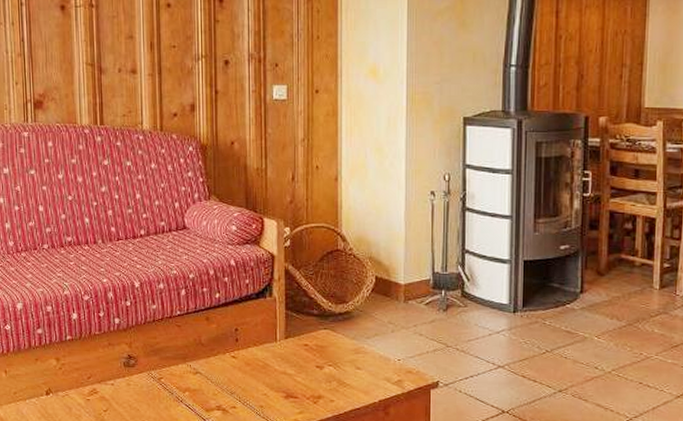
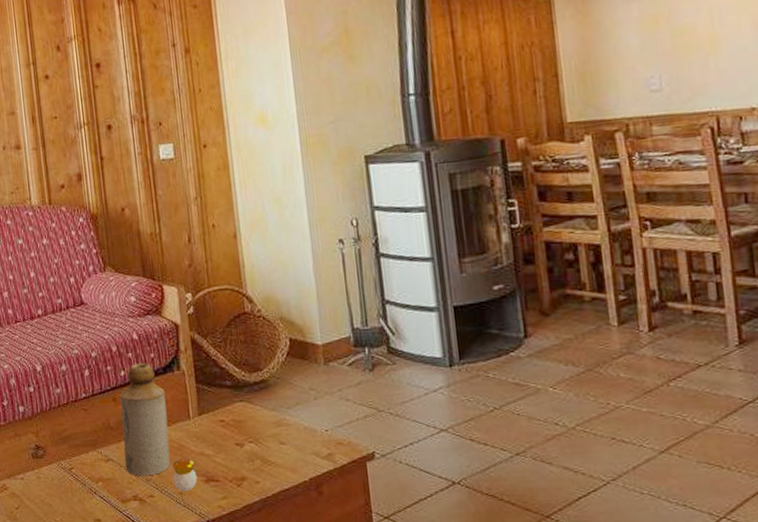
bottle: none [212,288,256,390] -> present [120,363,171,476]
candle: none [255,373,278,406] -> present [172,455,198,492]

